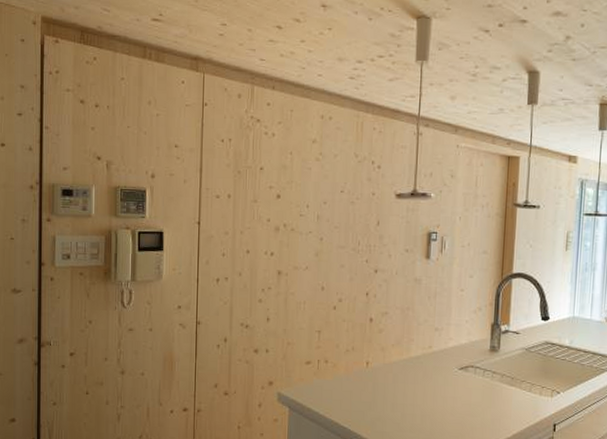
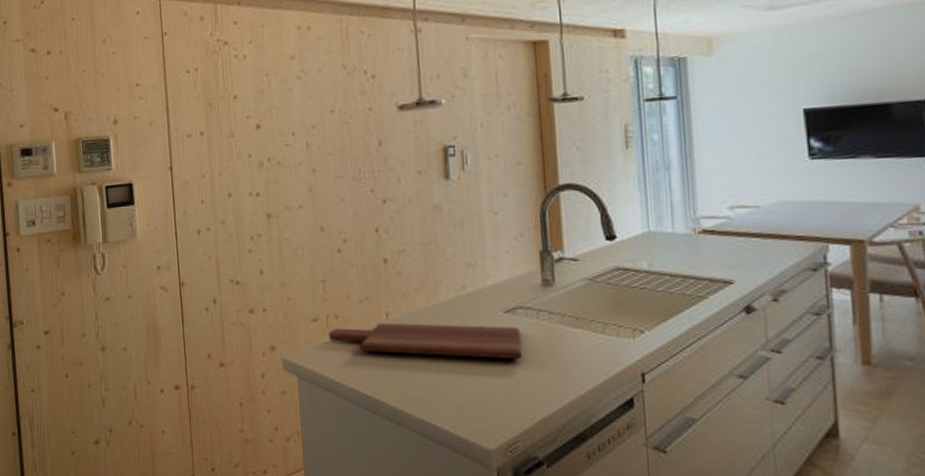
cutting board: none [318,369,469,407] -> present [329,322,522,360]

